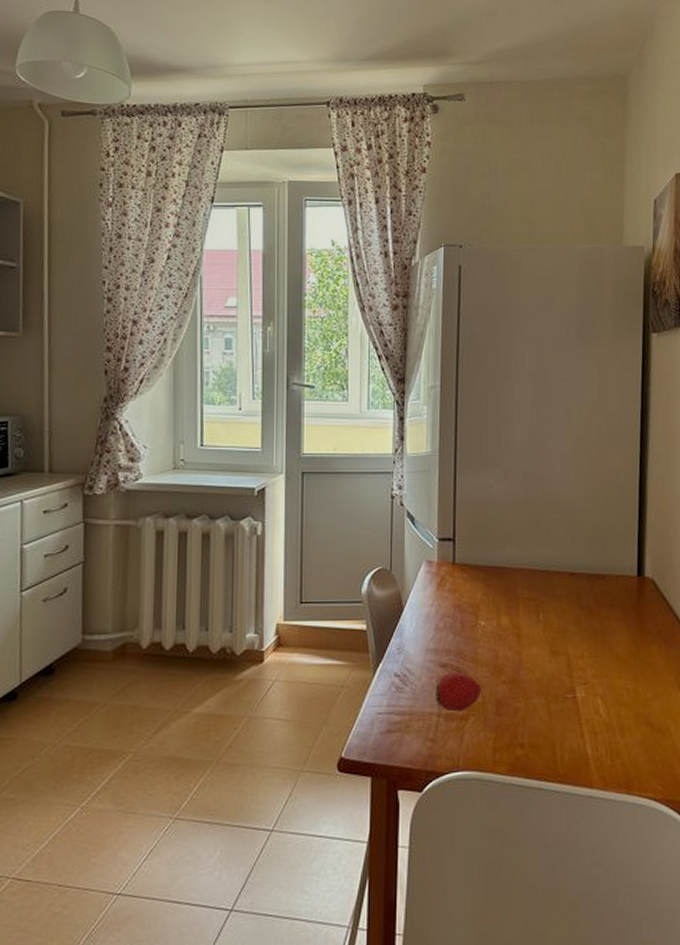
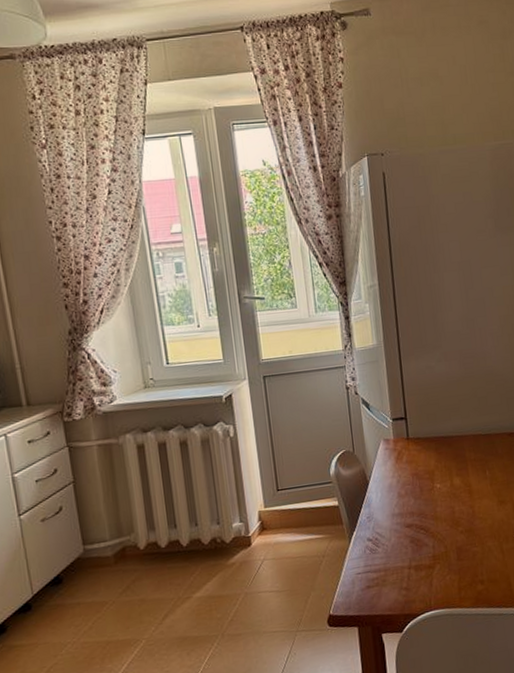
fruit: present [435,671,481,712] -> none [403,529,443,563]

